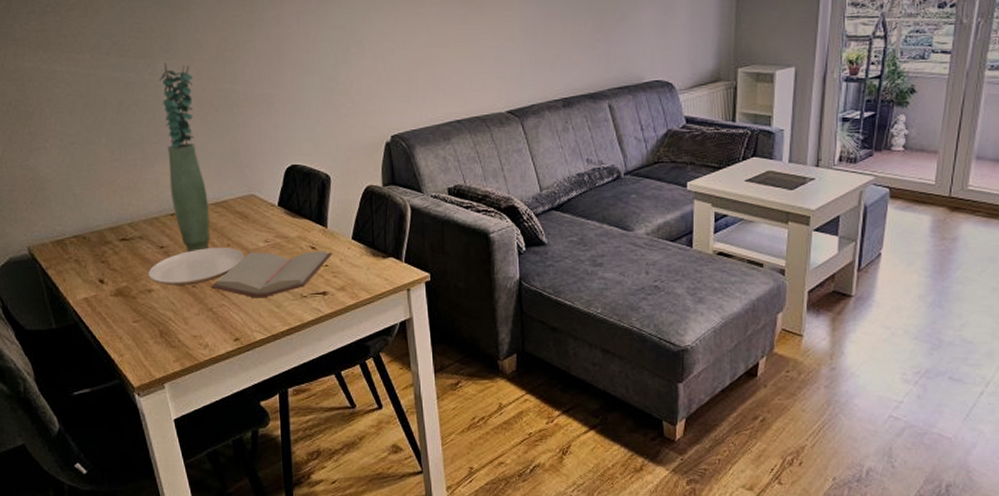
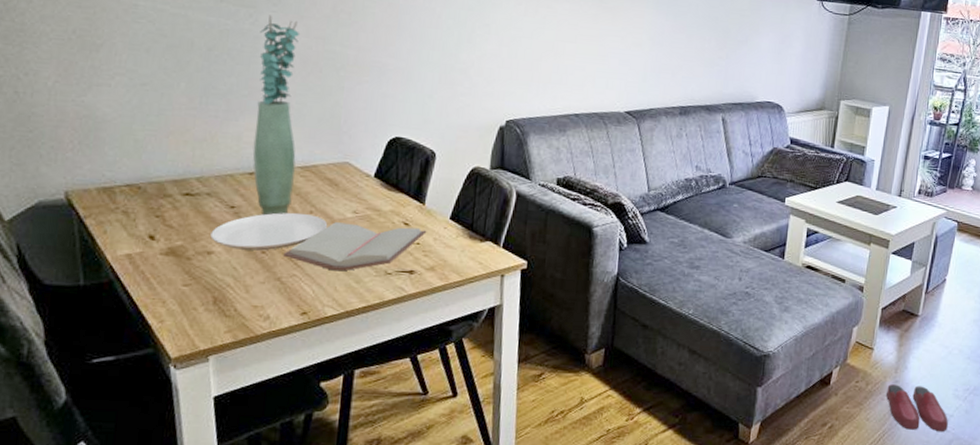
slippers: none [823,372,897,419] -> present [886,384,948,431]

